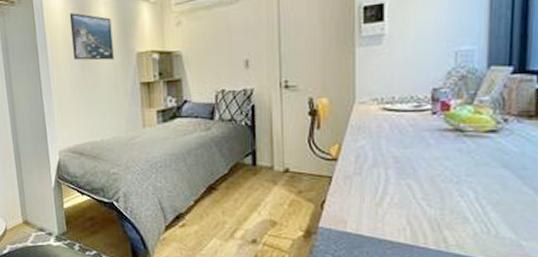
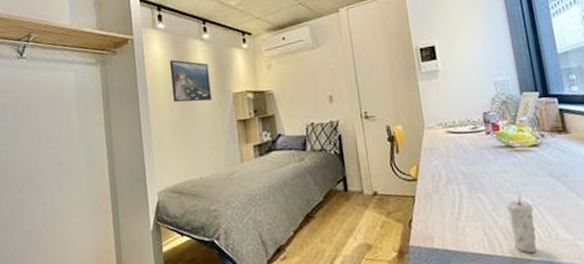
candle: none [441,184,475,248] -> present [506,194,537,253]

